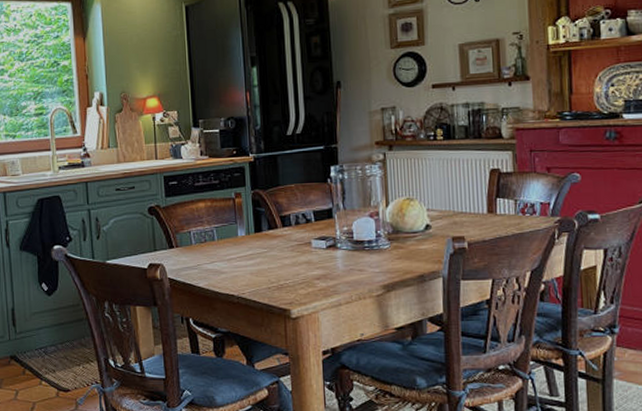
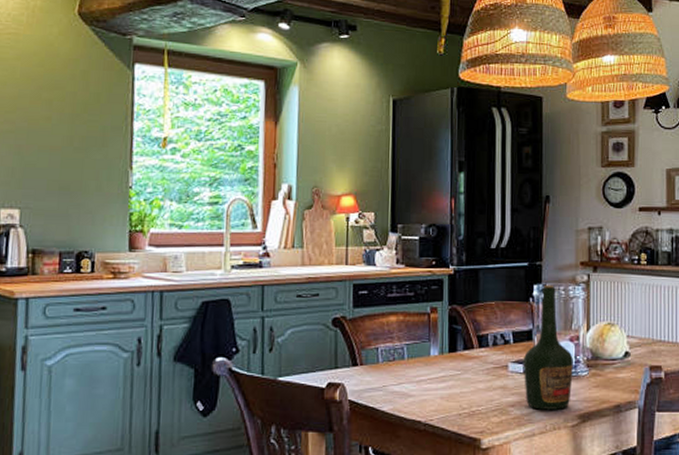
bottle: none [325,165,375,282] -> present [523,284,573,410]

